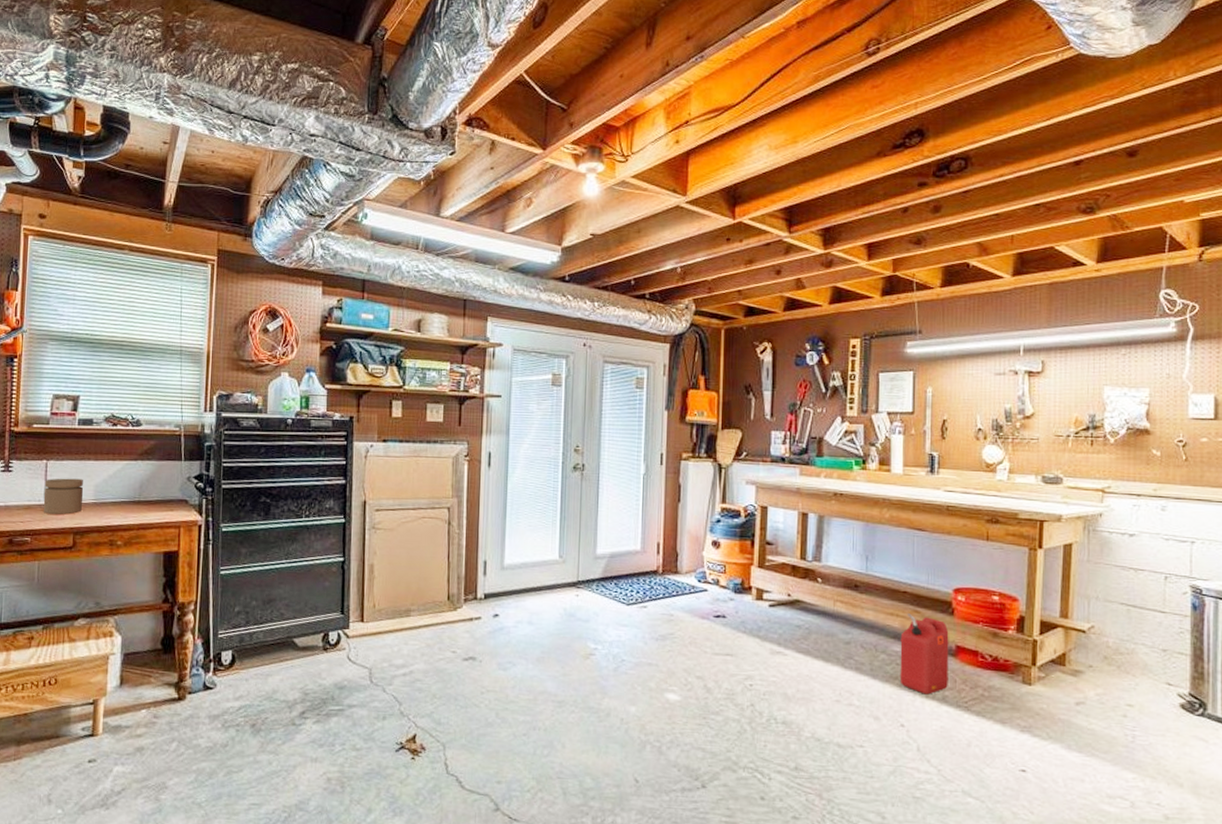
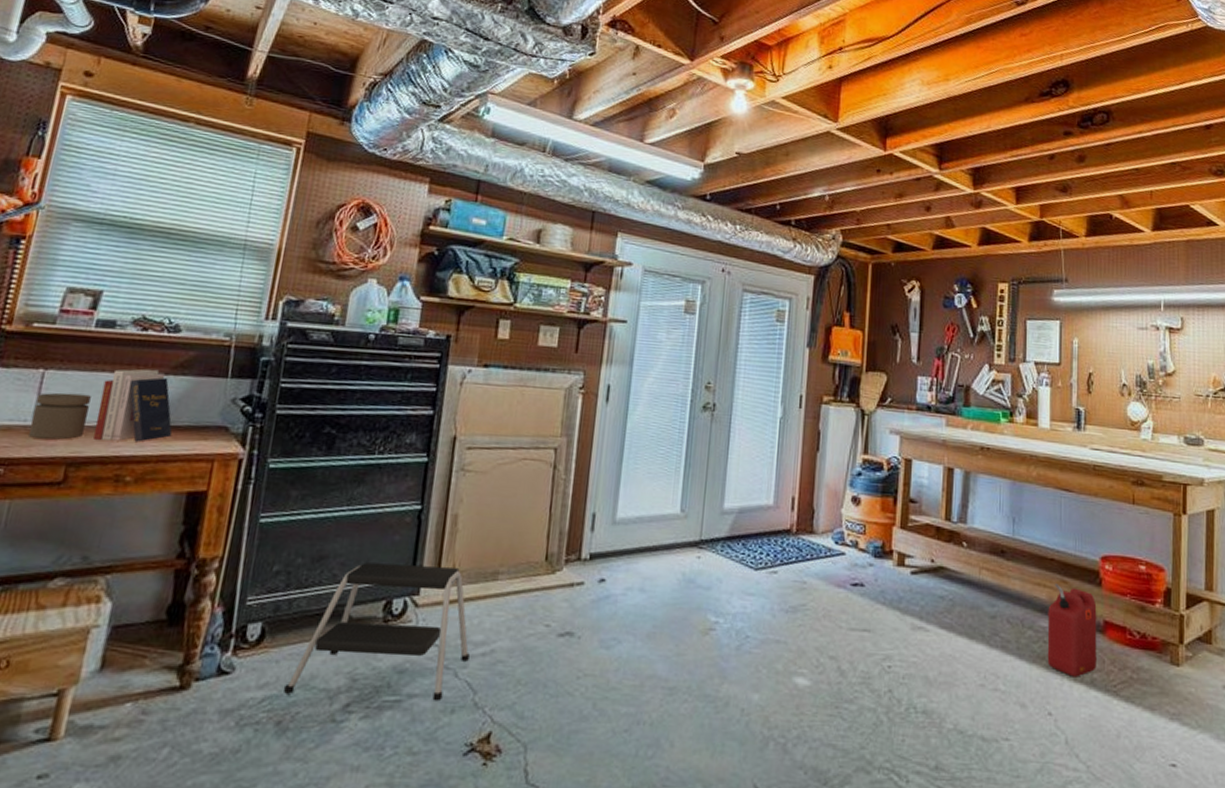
books: none [89,456,147,515] -> present [94,368,173,443]
step stool: none [254,604,393,711] -> present [284,562,470,701]

